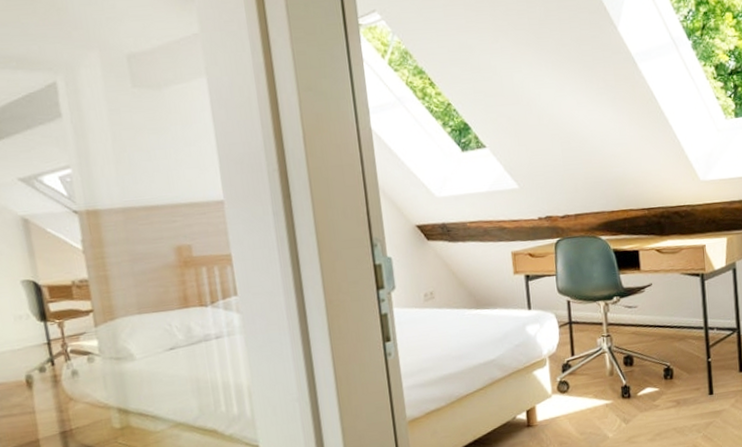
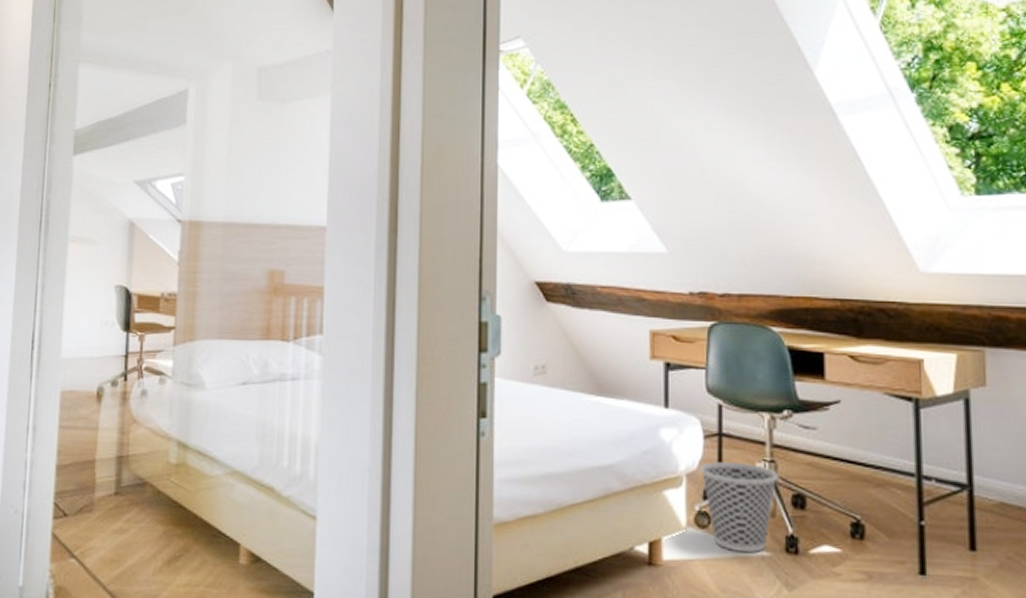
wastebasket: none [558,340,613,405] -> present [700,462,778,552]

